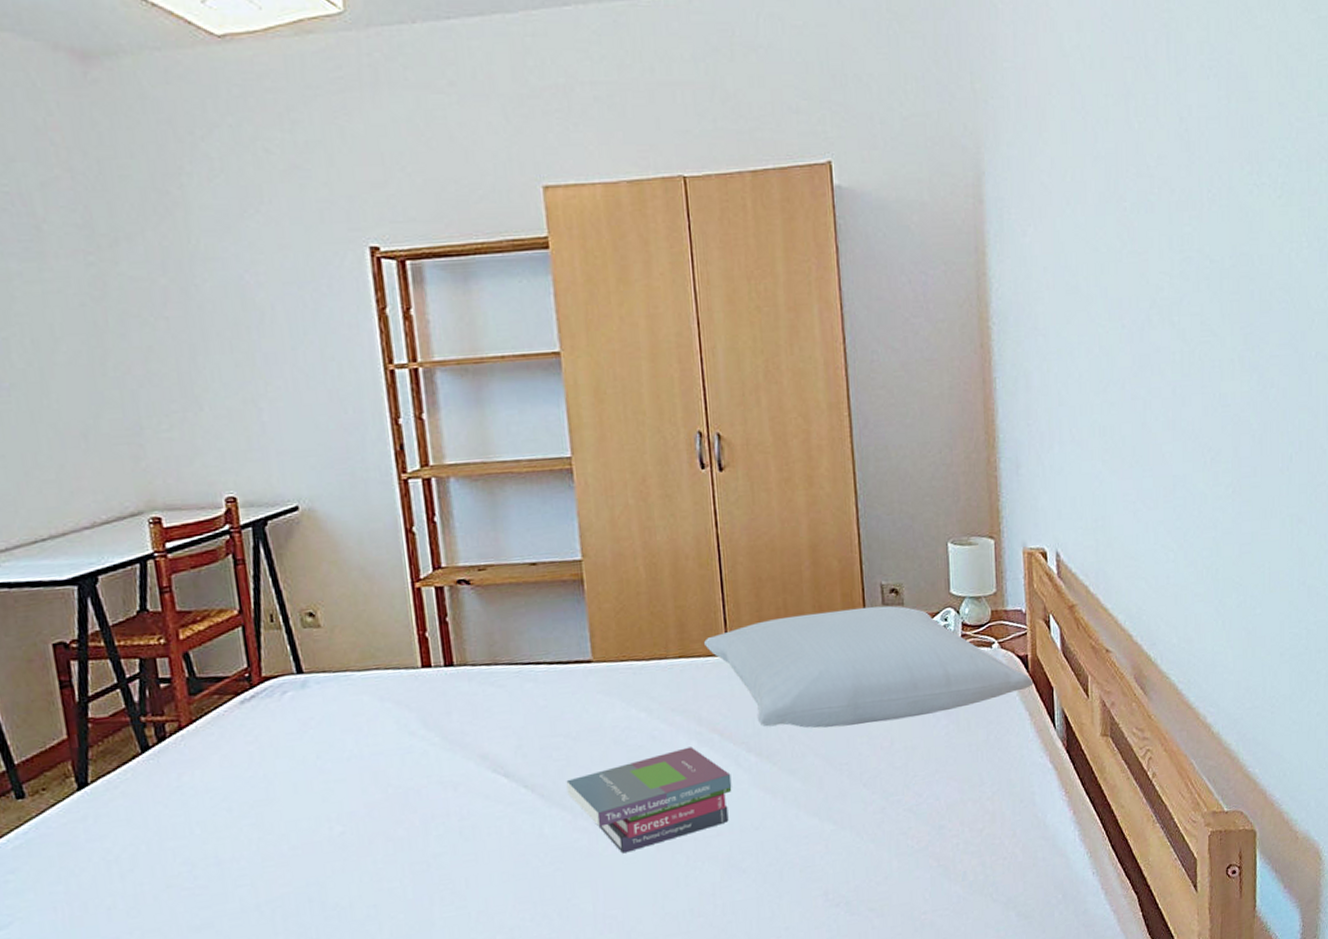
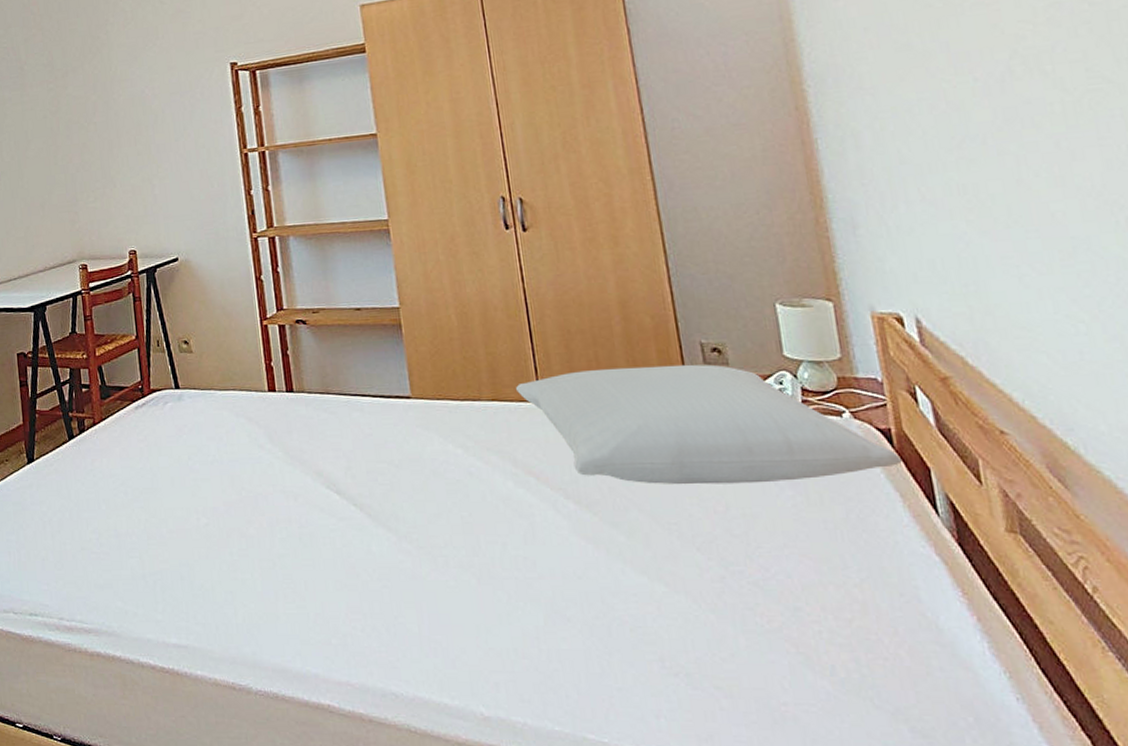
books: present [566,747,732,854] -> none [391,486,552,581]

